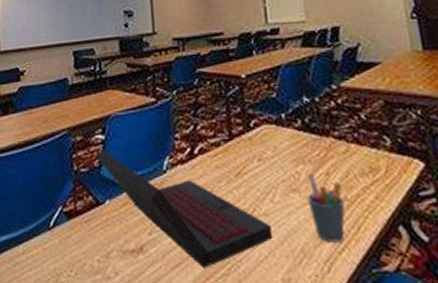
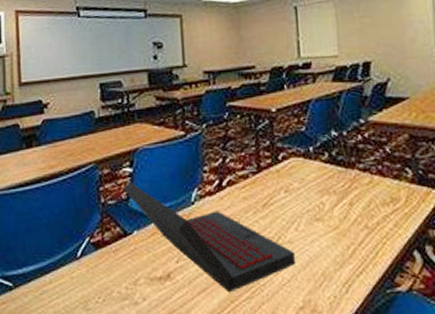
pen holder: present [307,173,345,242] -> none [330,204,366,267]

